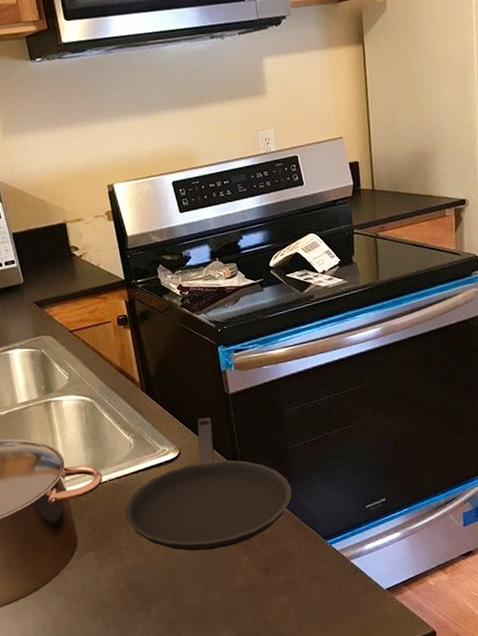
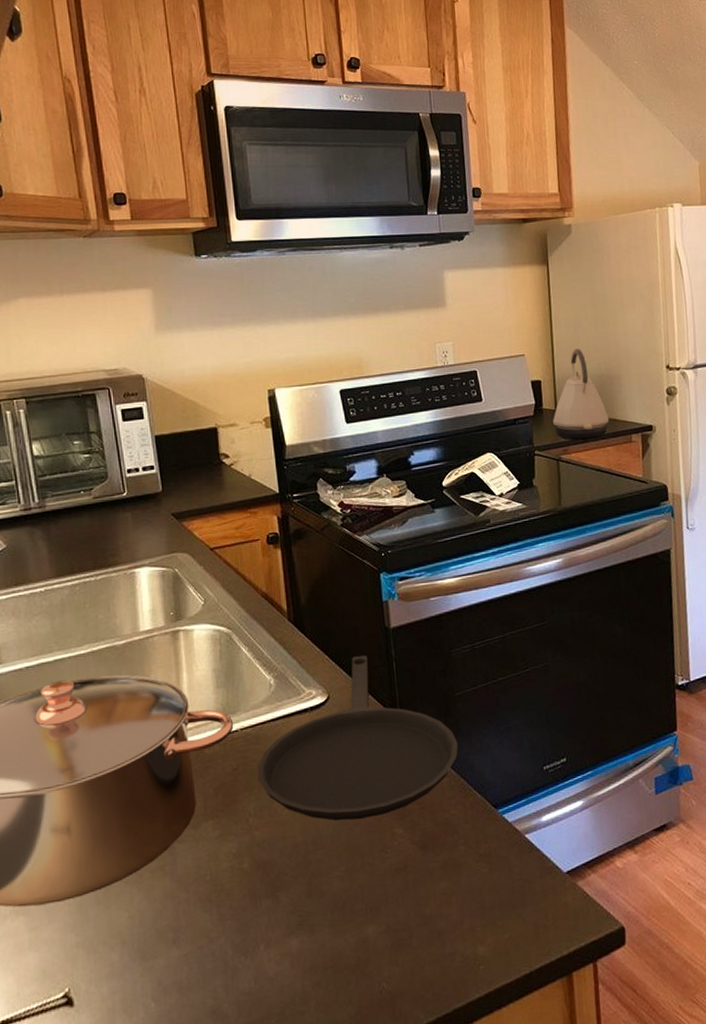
kettle: none [370,128,424,218] -> present [552,349,610,440]

